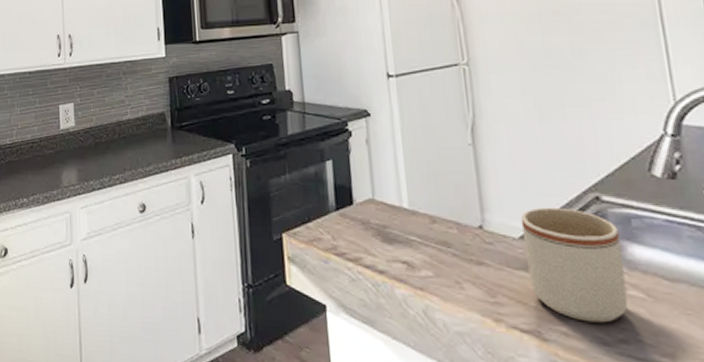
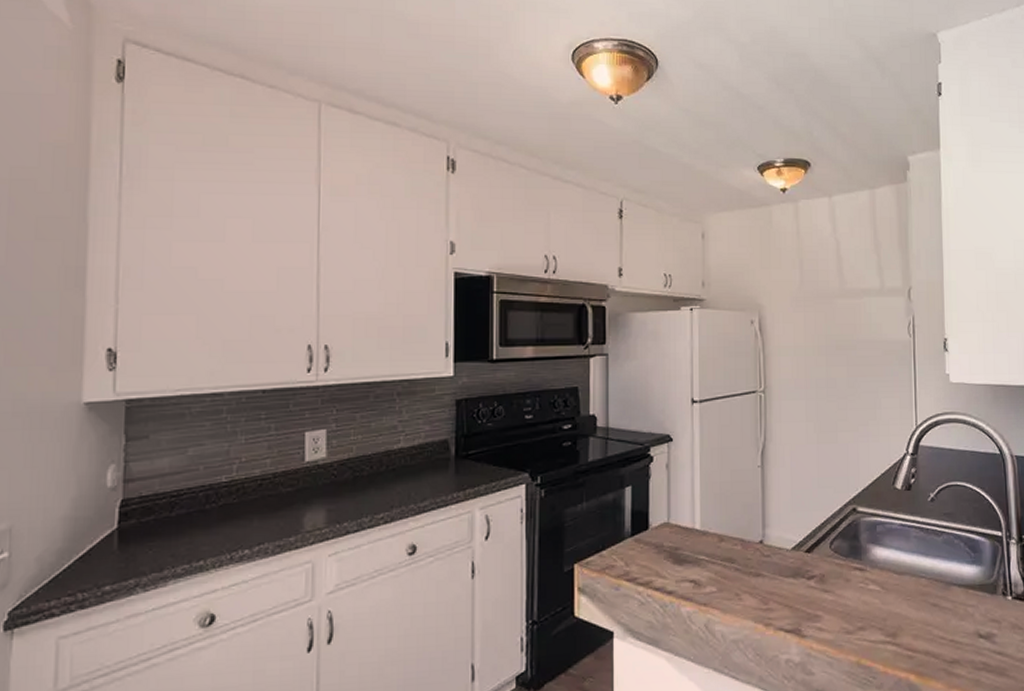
mug: present [520,207,629,323] -> none [794,519,868,616]

